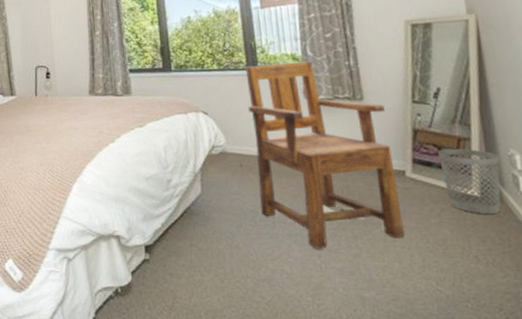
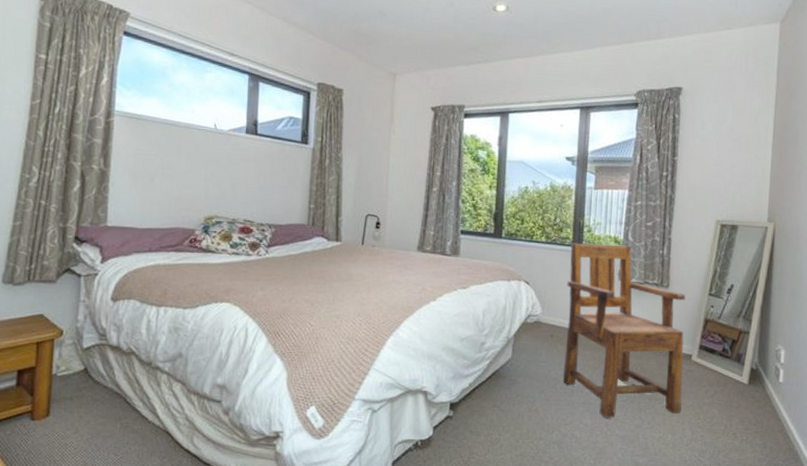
wastebasket: present [438,148,501,215] -> none [721,339,768,399]

